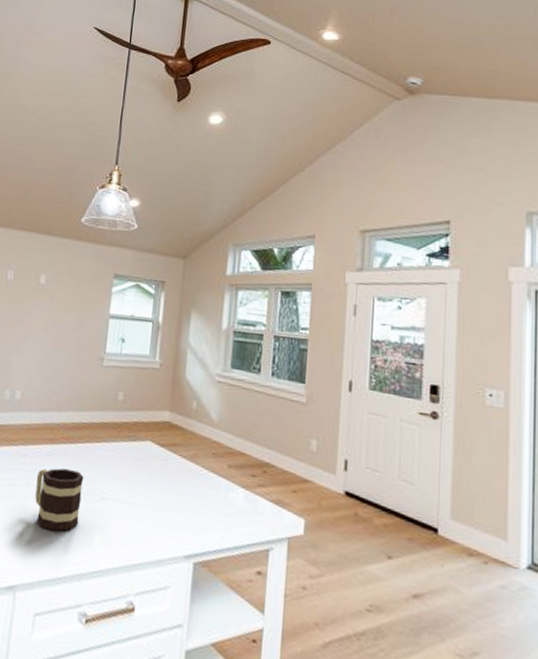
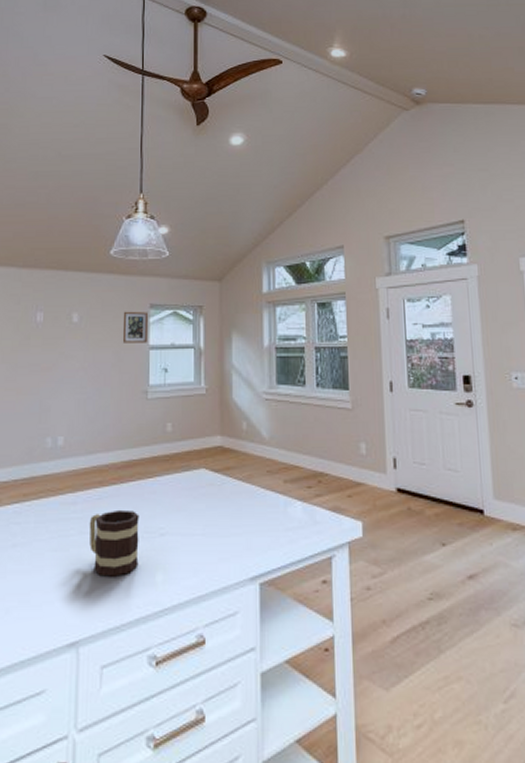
picture frame: none [84,278,111,312] -> present [122,311,147,343]

